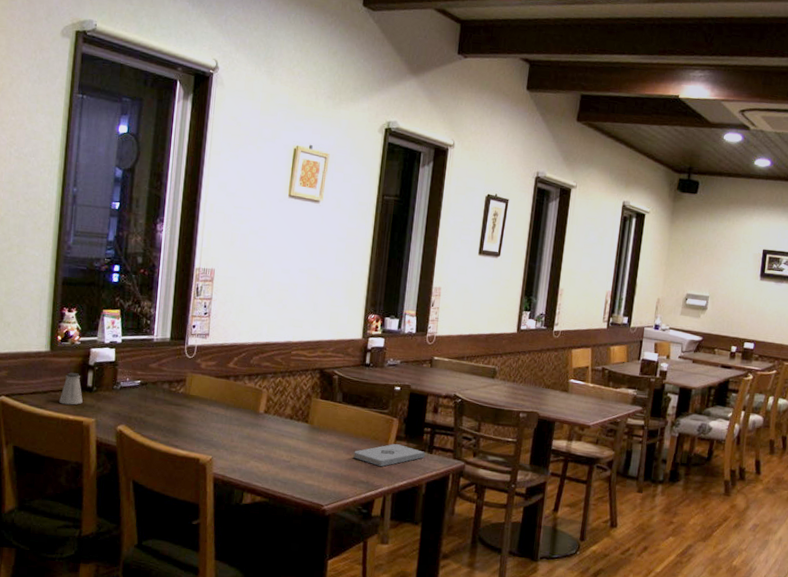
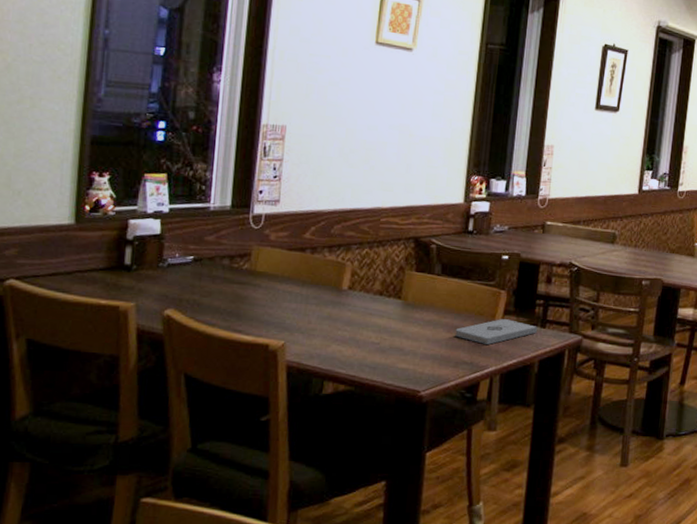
saltshaker: present [59,372,83,405] -> none [88,249,119,288]

